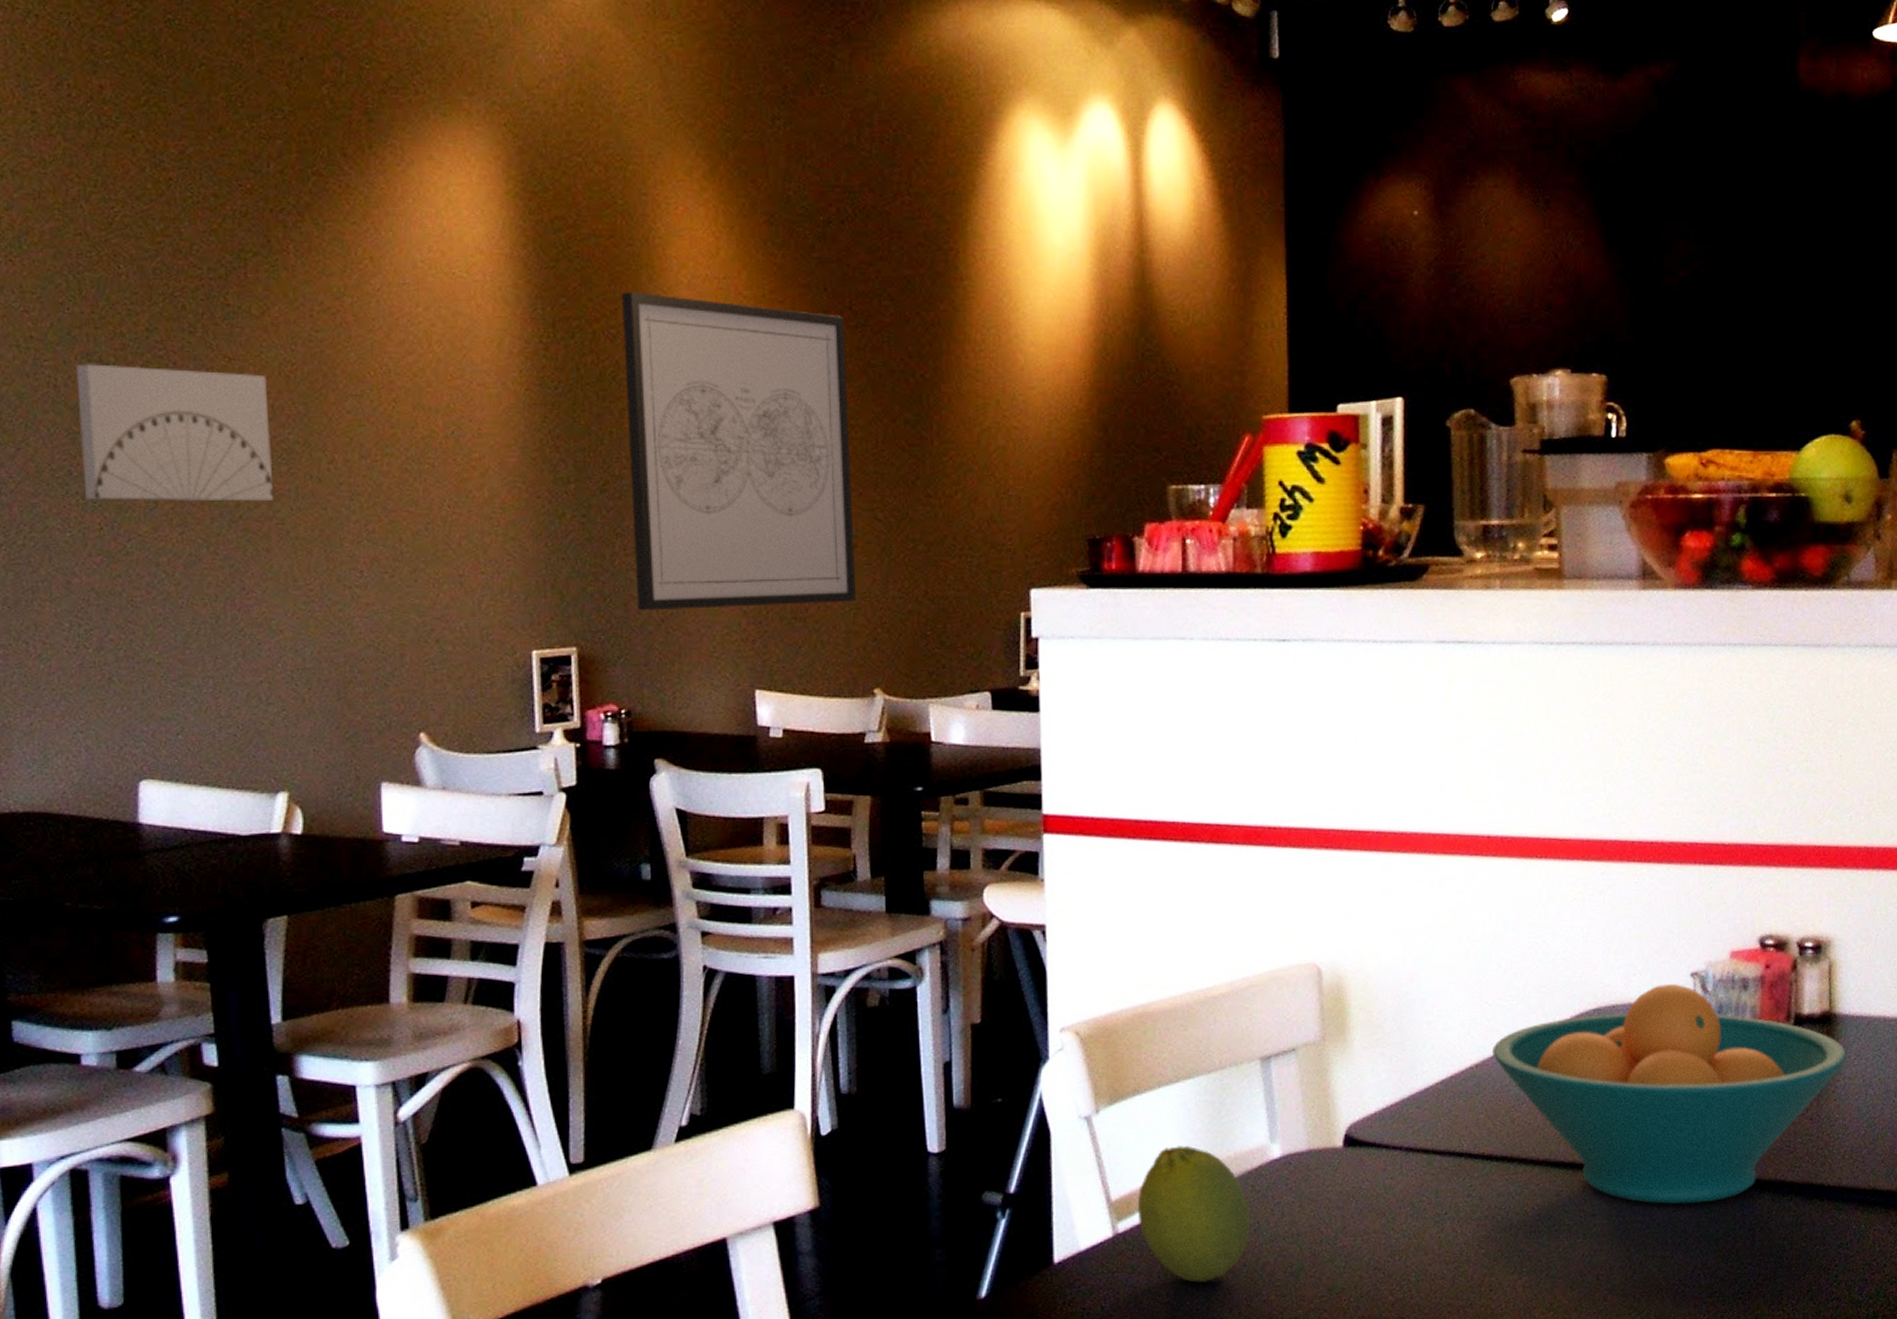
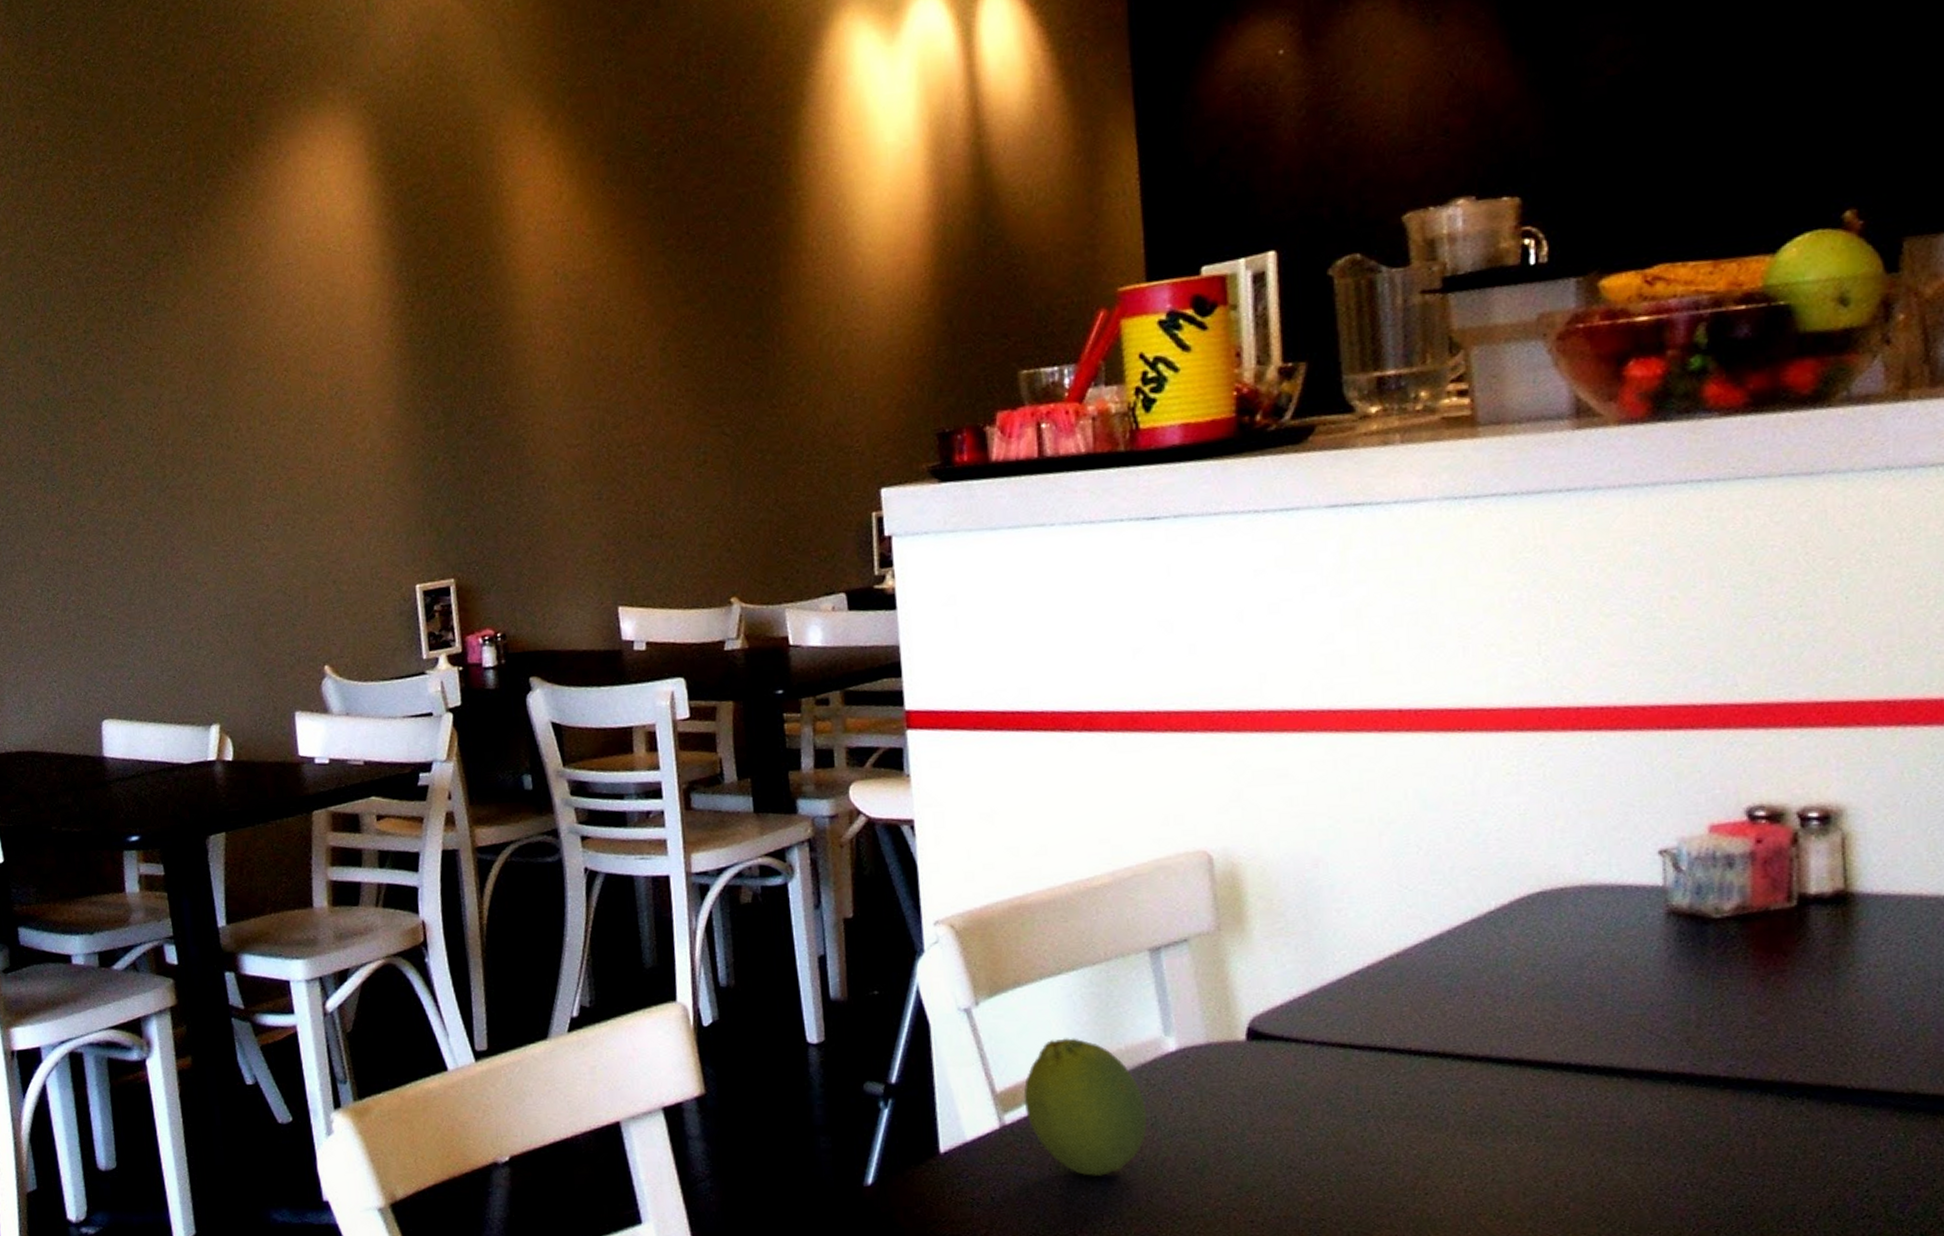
wall art: present [75,364,275,502] -> none [32,360,193,483]
wall art: present [622,292,857,611] -> none [476,241,710,541]
fruit bowl: present [1491,984,1847,1205] -> none [1414,863,1871,1107]

